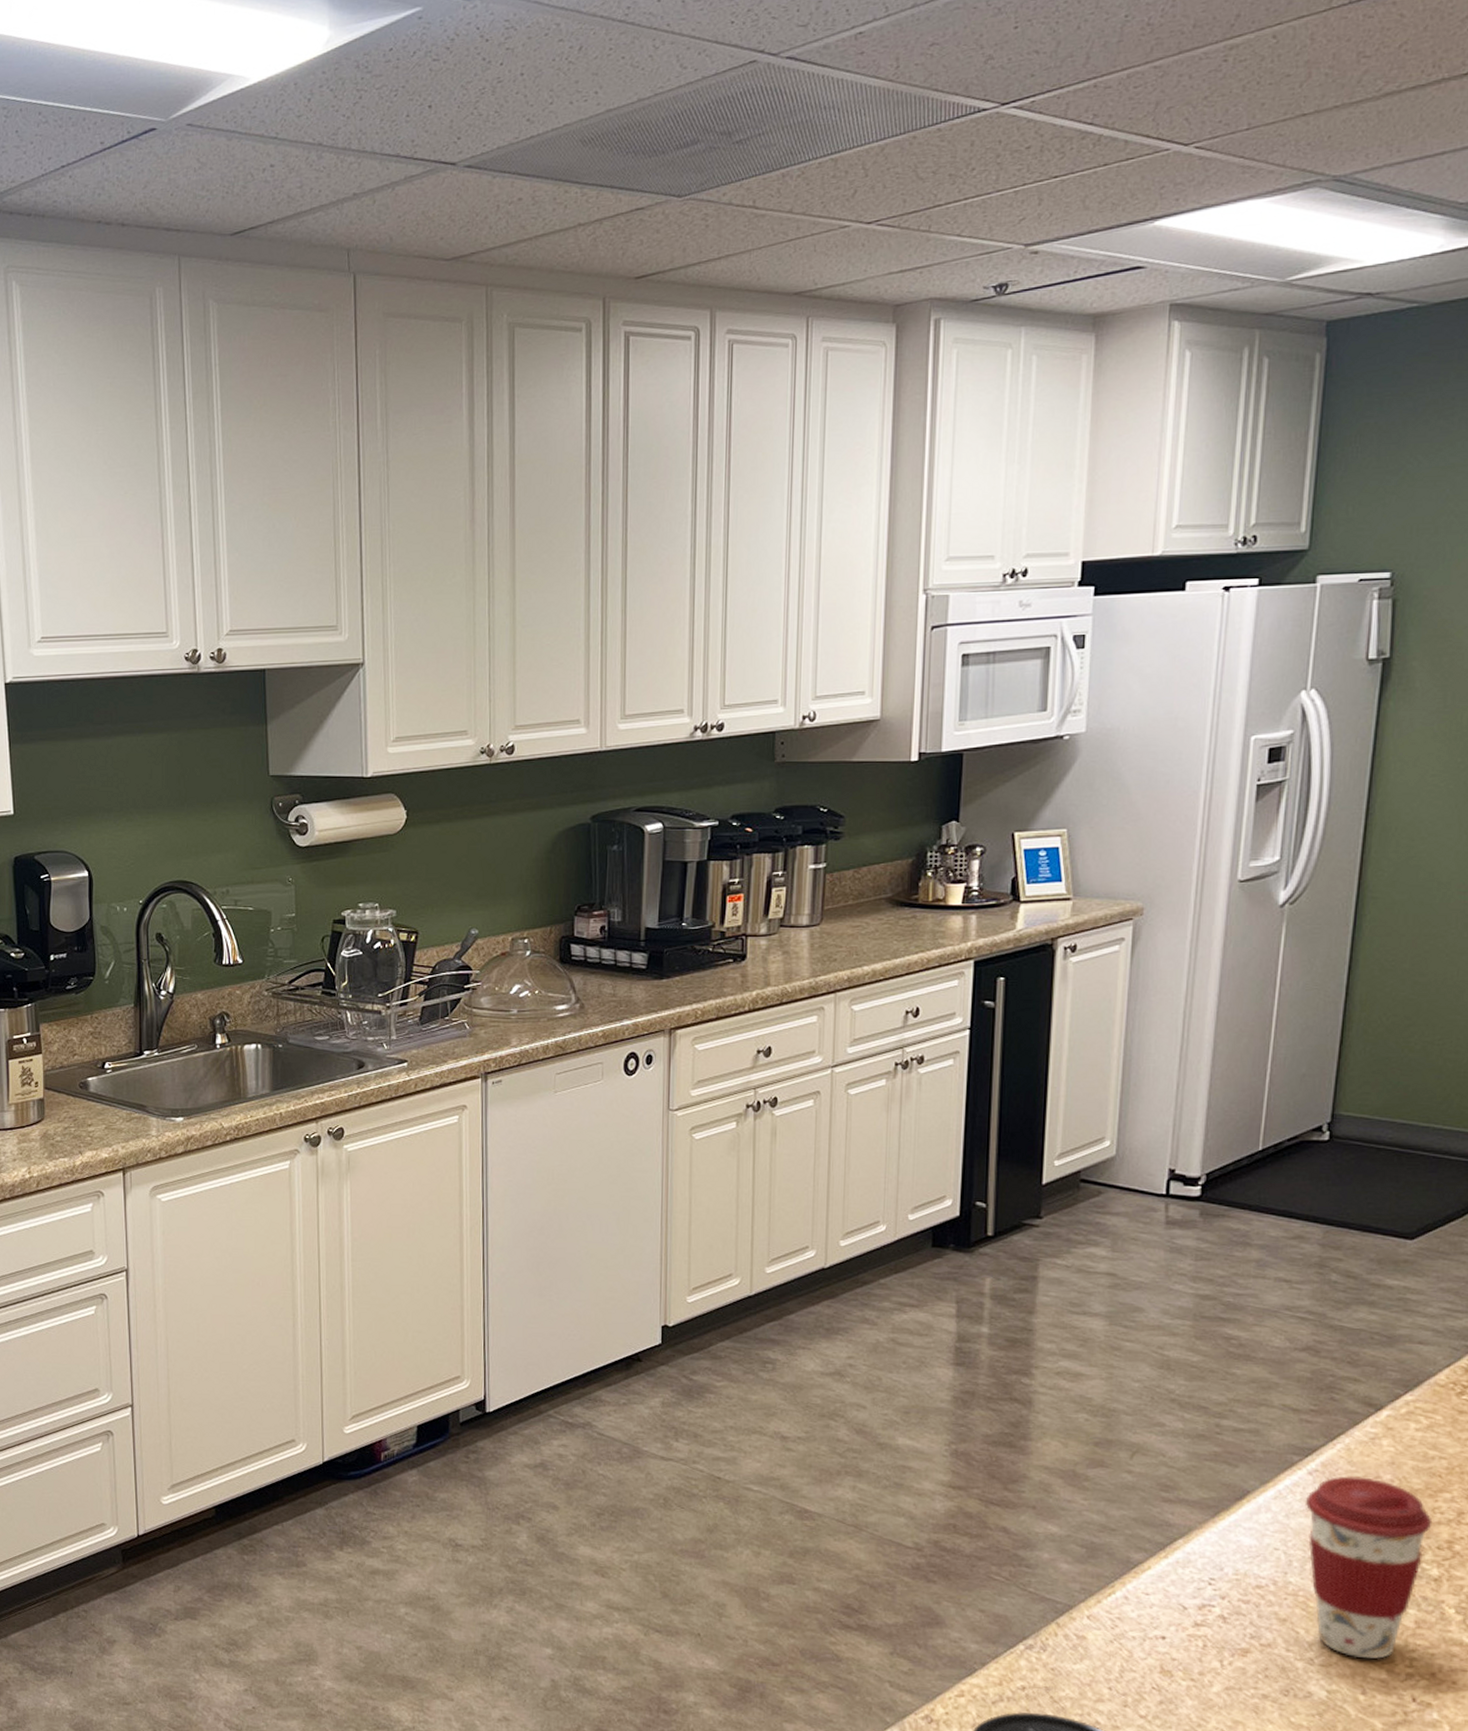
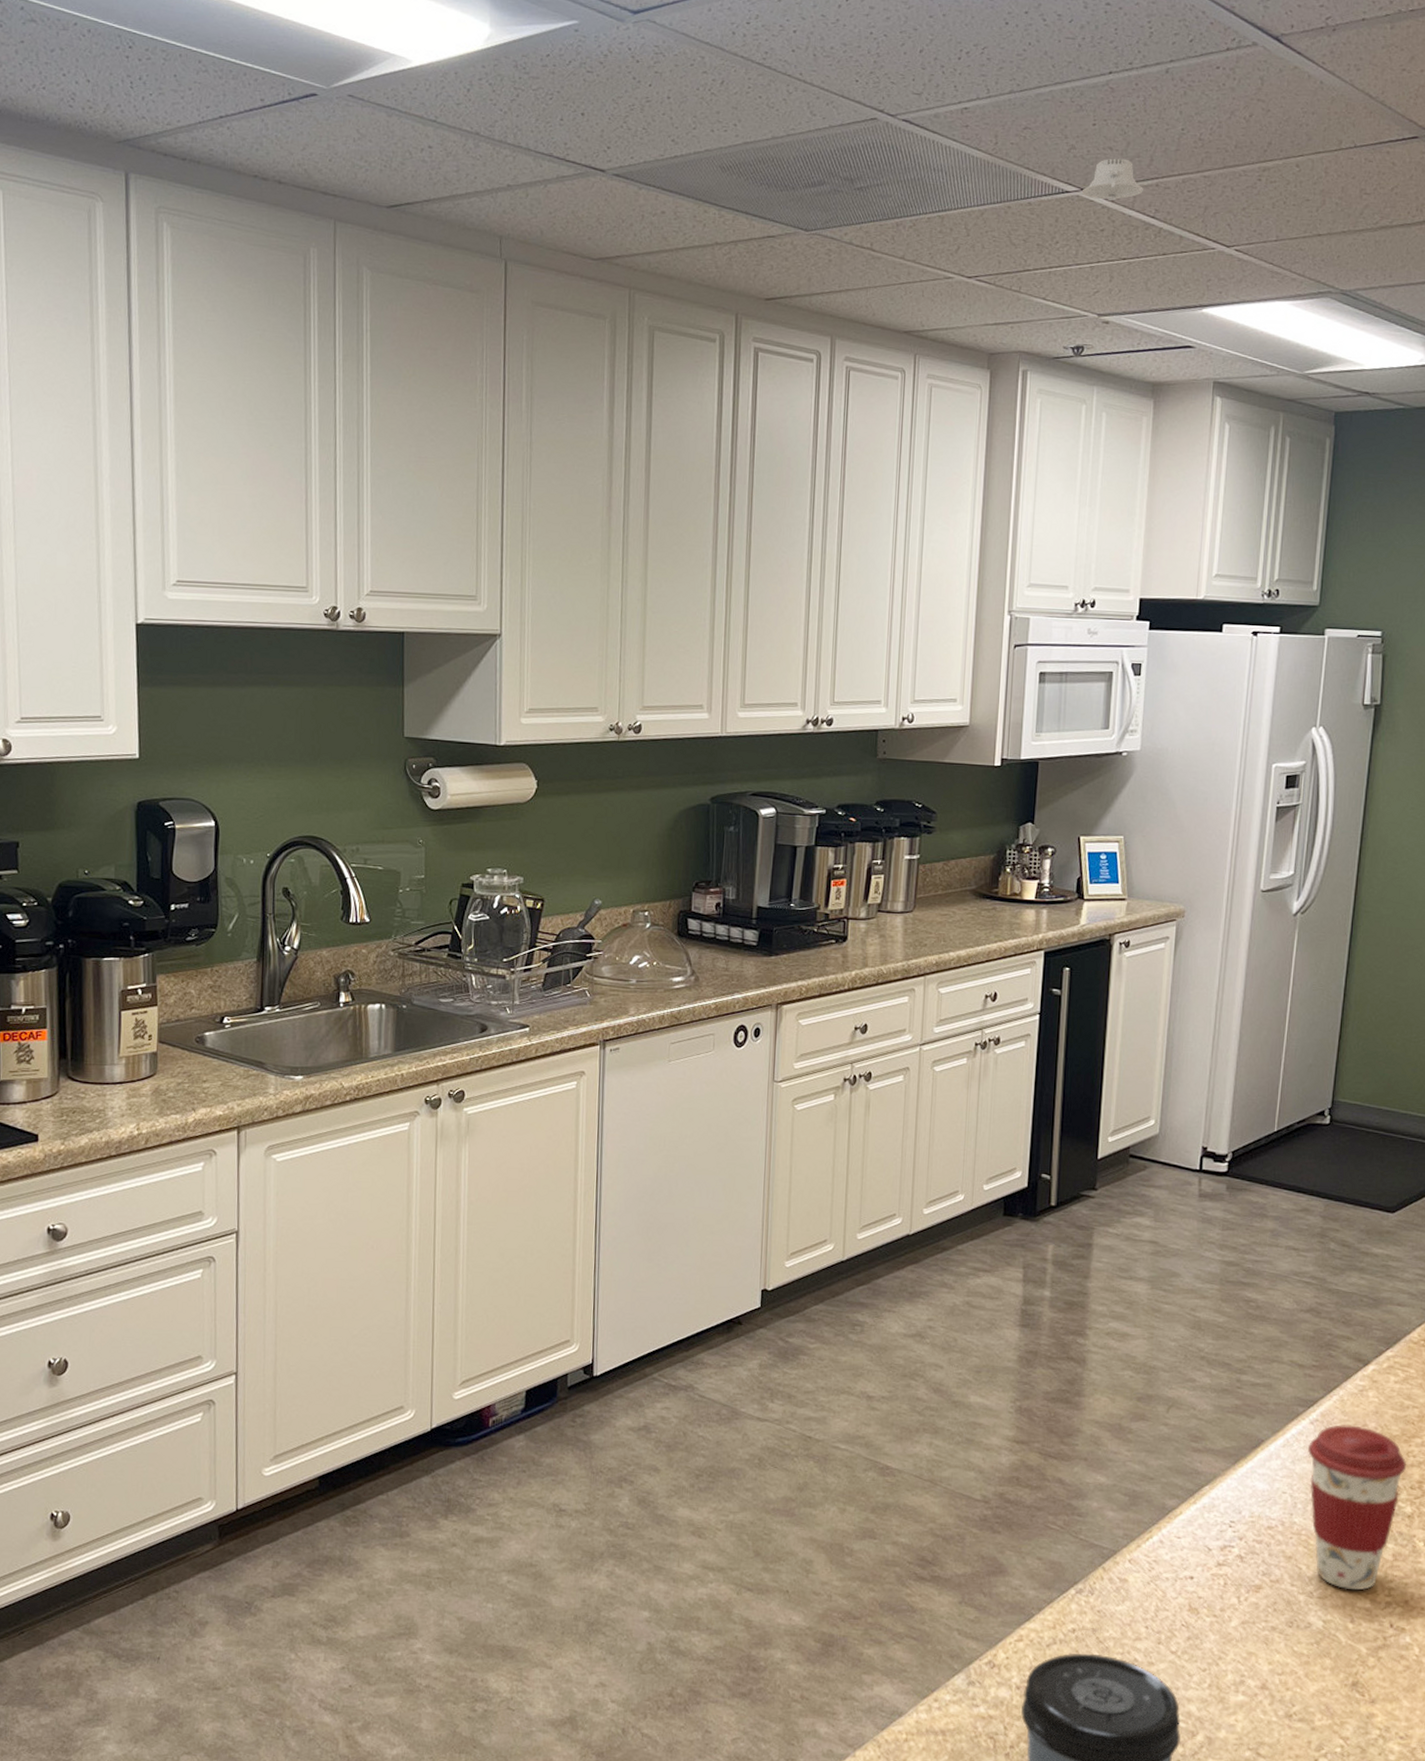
recessed light: none [1002,61,1080,113] -> present [1081,158,1144,201]

